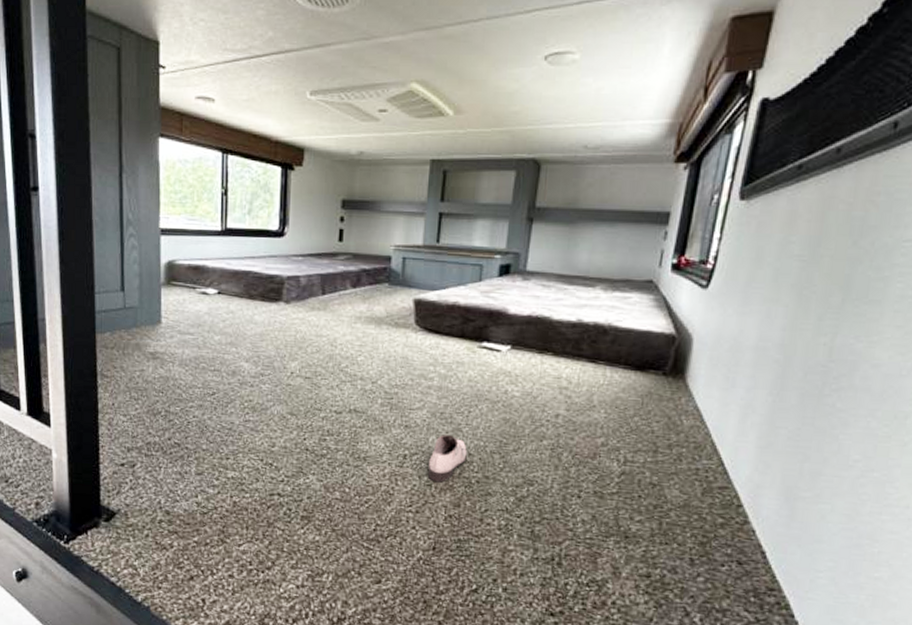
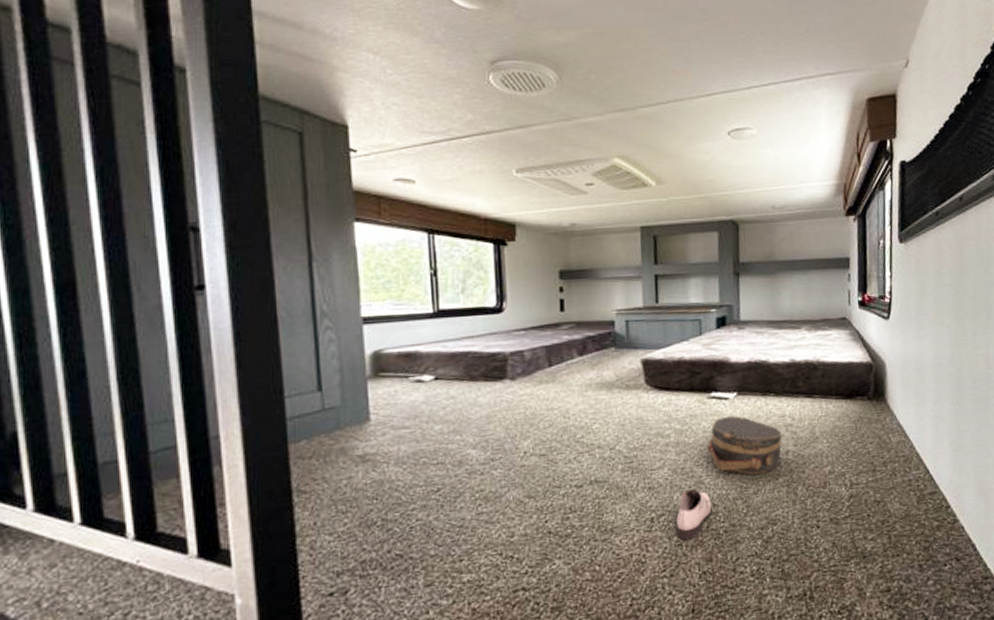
hat box: none [470,369,555,433] -> present [707,416,782,475]

